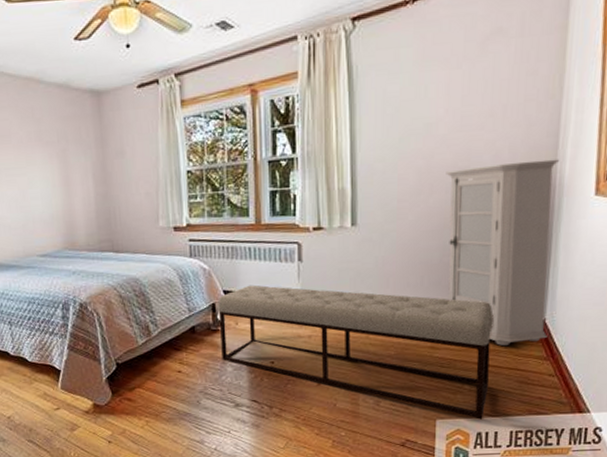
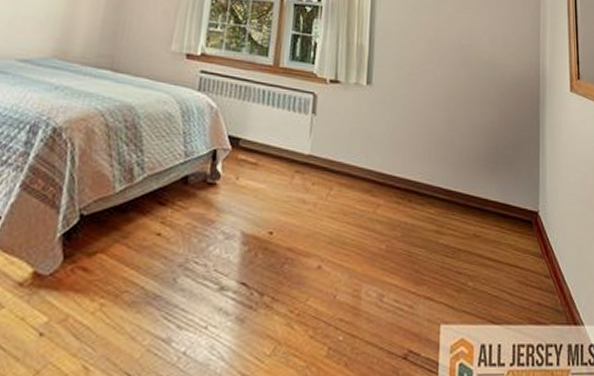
bench: present [218,284,494,420] -> none [213,133,494,327]
cabinet: present [446,159,560,346] -> none [452,46,542,237]

